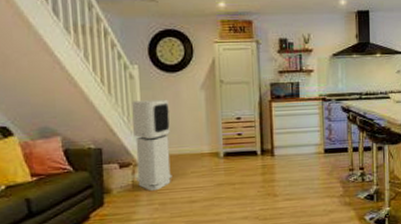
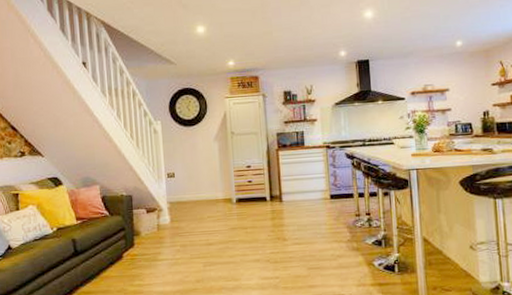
air purifier: present [132,99,172,192] -> none [156,151,191,234]

